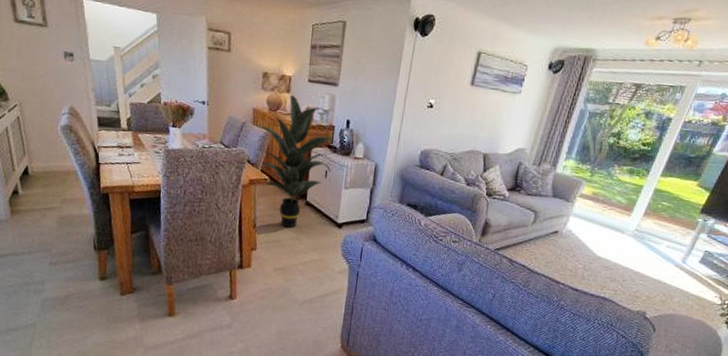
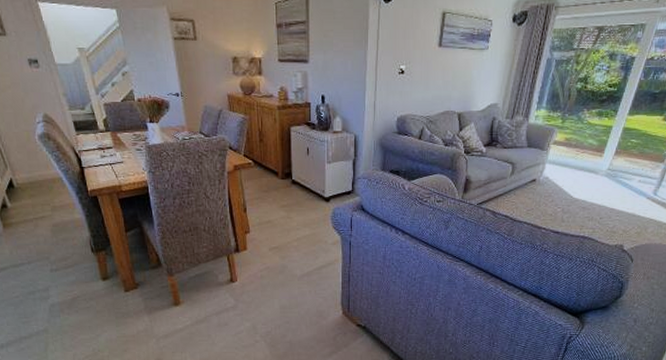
indoor plant: present [258,94,339,228] -> none [235,76,317,208]

